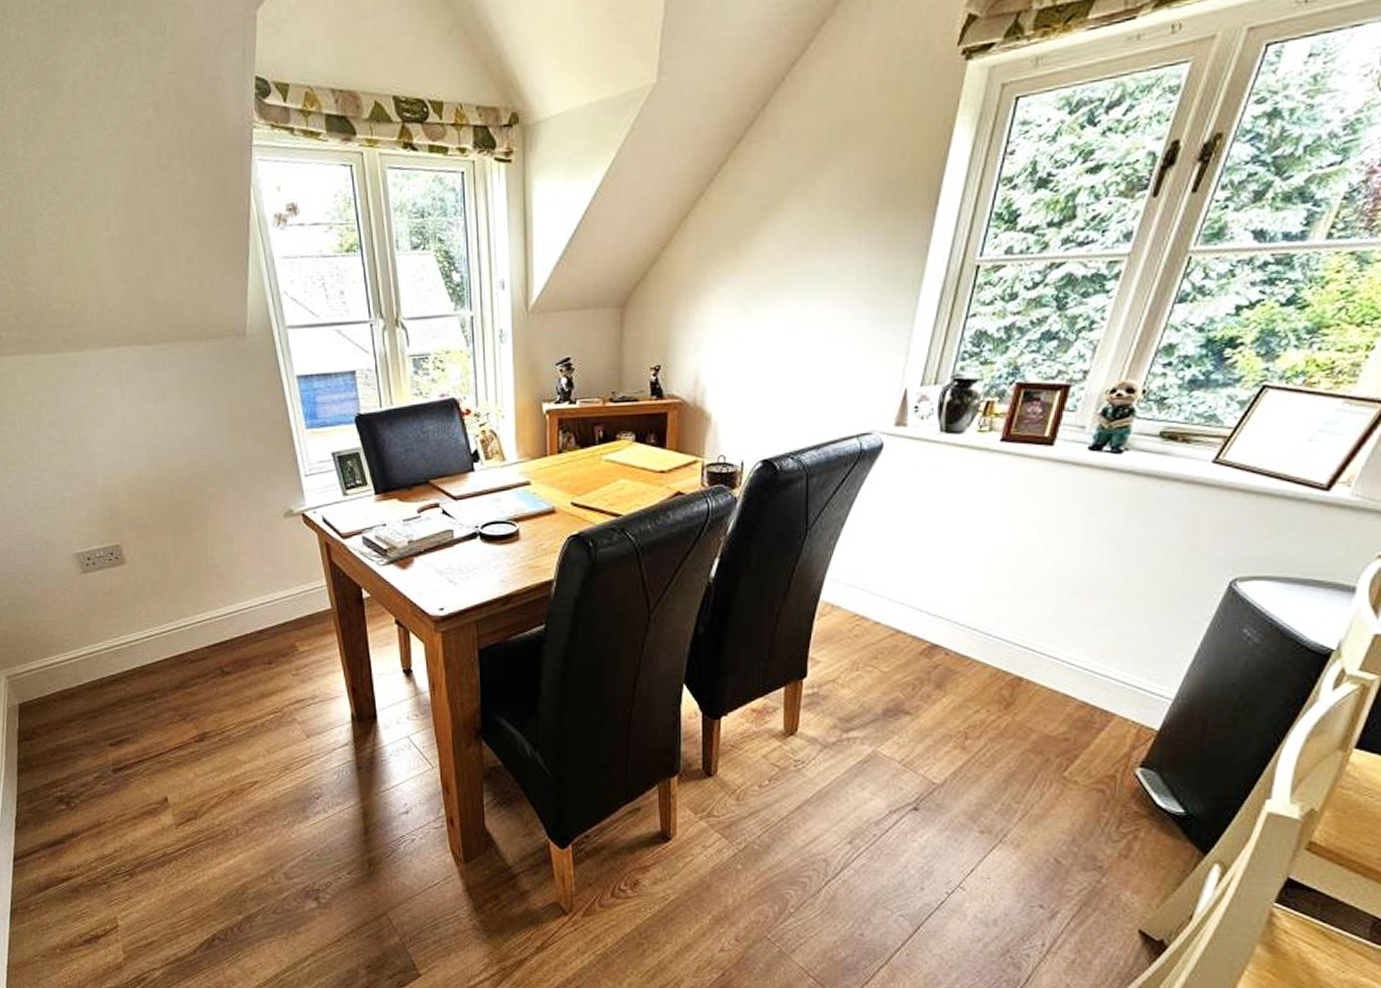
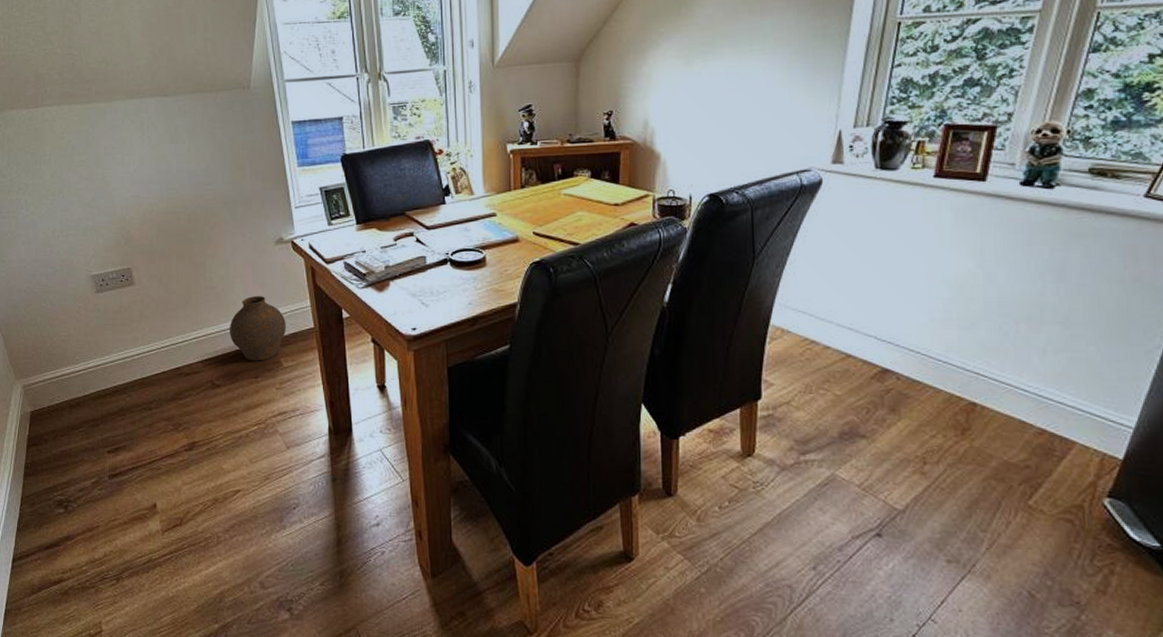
vase: none [237,575,301,646] -> present [230,296,286,361]

